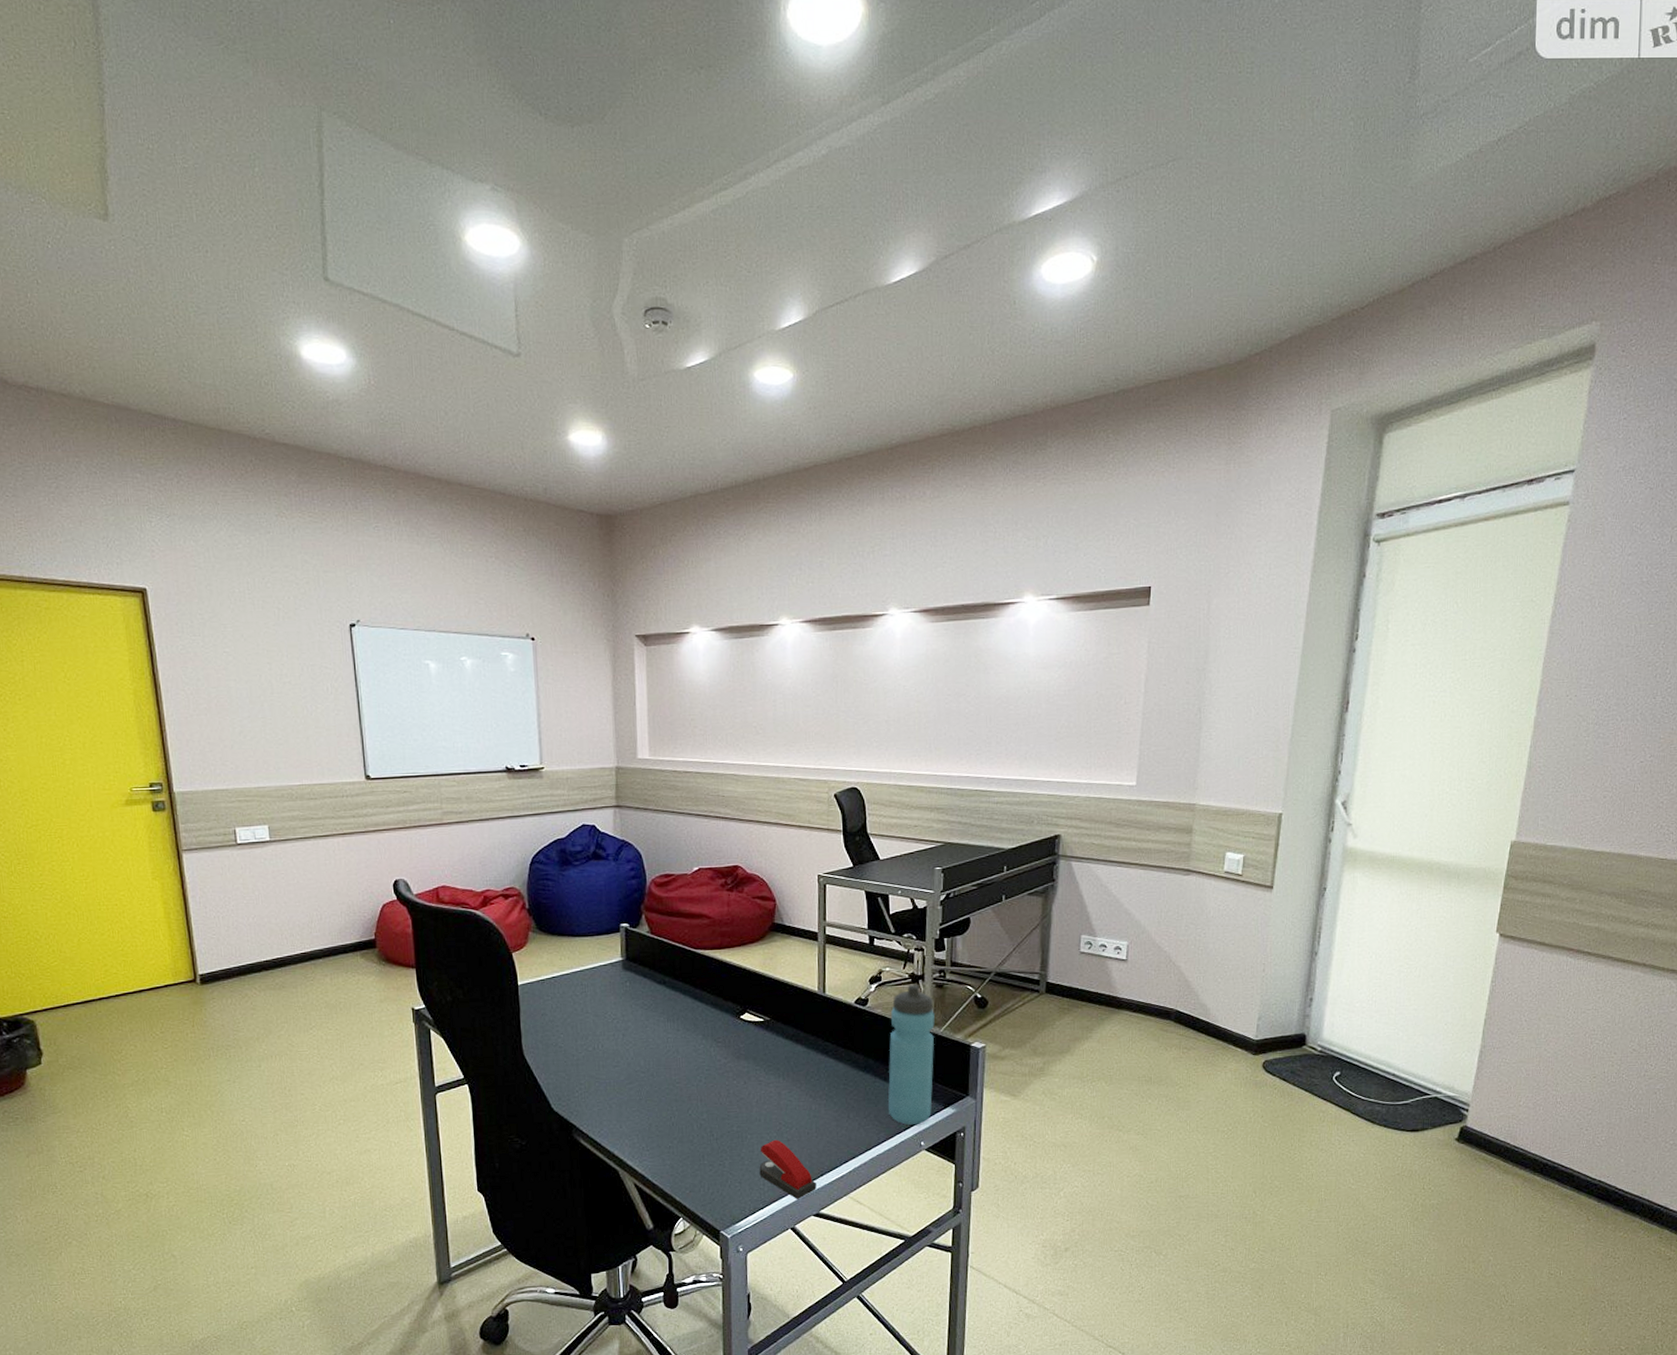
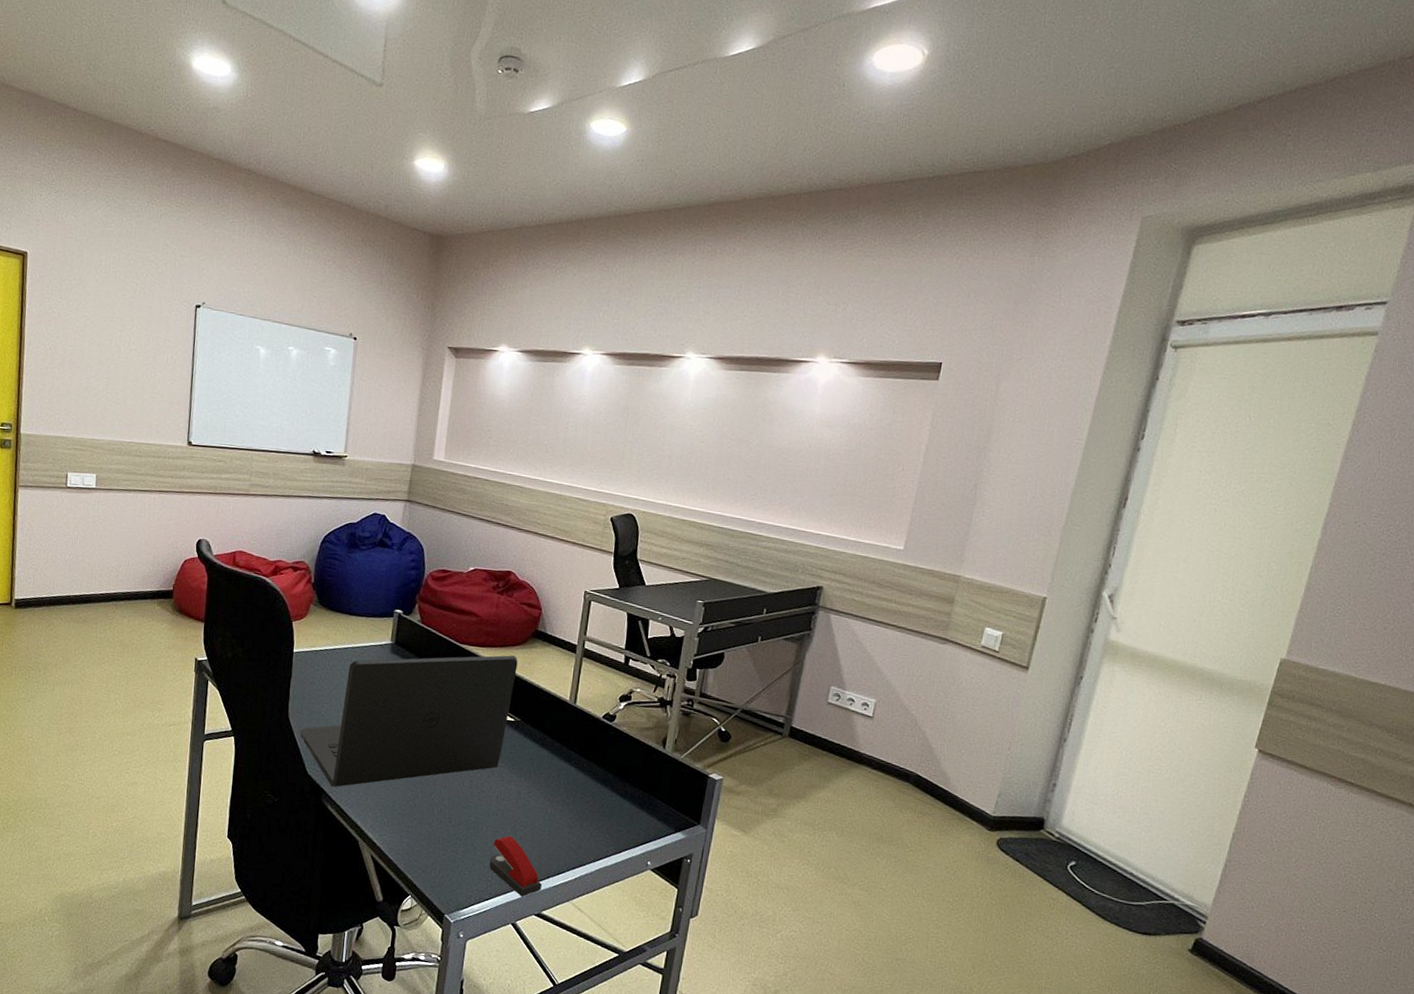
laptop: none [538,953,759,1119] -> present [299,655,518,787]
water bottle: present [887,984,935,1126] -> none [620,708,678,845]

